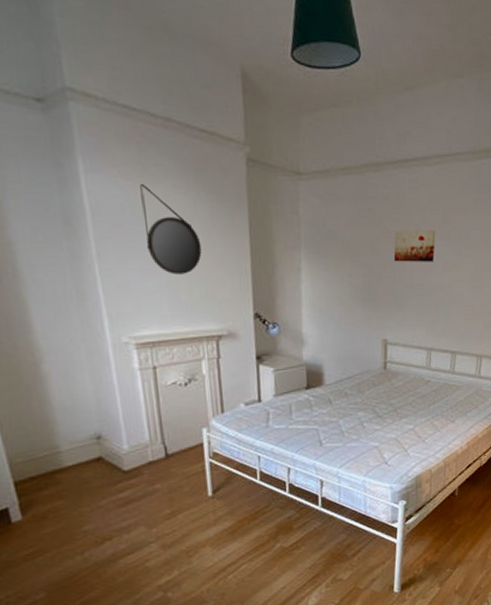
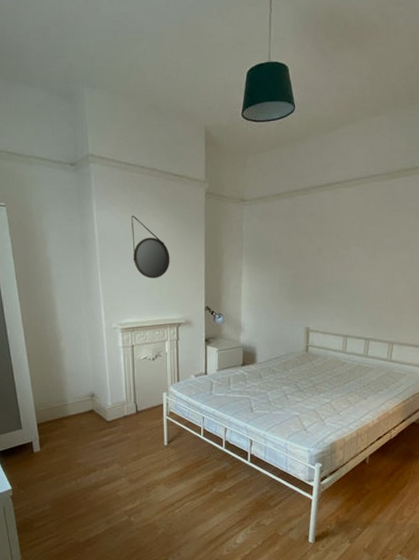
wall art: present [393,230,436,262] -> none [317,238,354,265]

